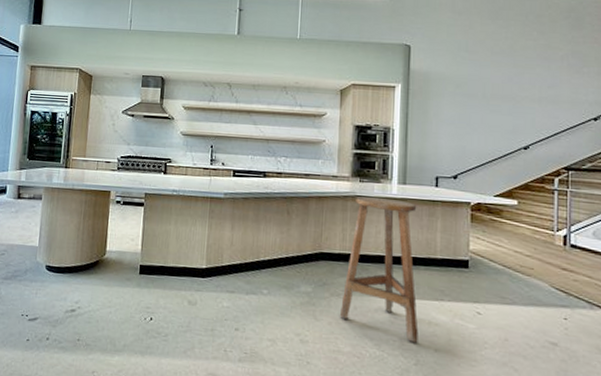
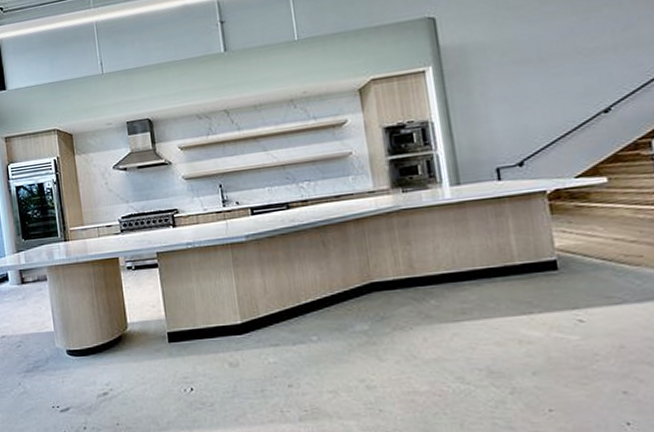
bar stool: present [340,196,419,343] -> none [402,204,510,368]

